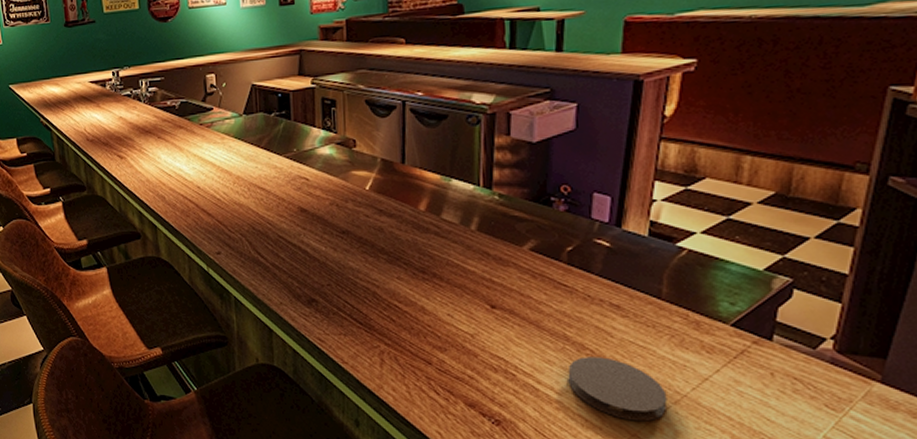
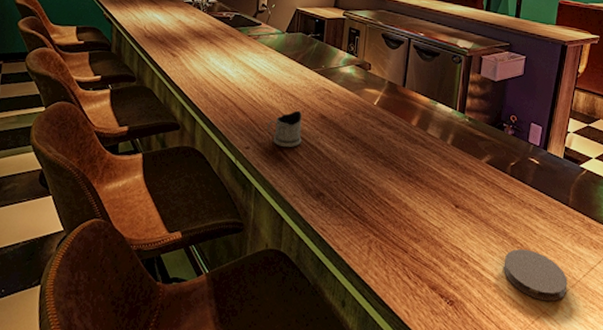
tea glass holder: none [238,205,281,250] -> present [267,110,303,148]

